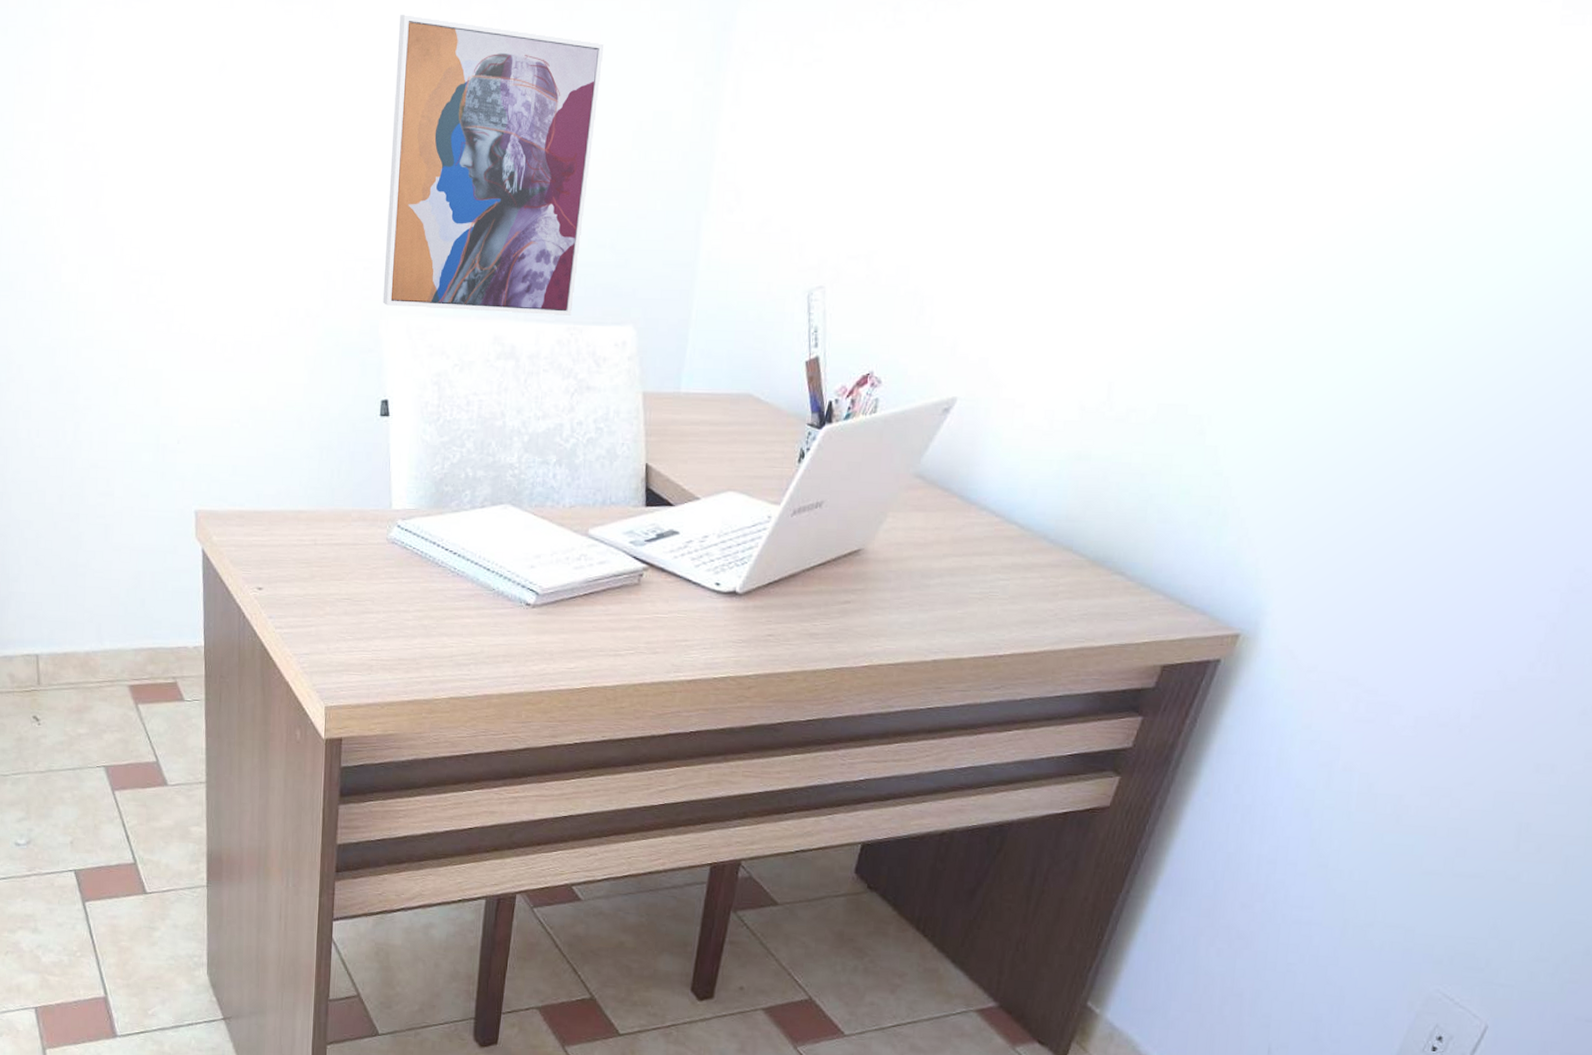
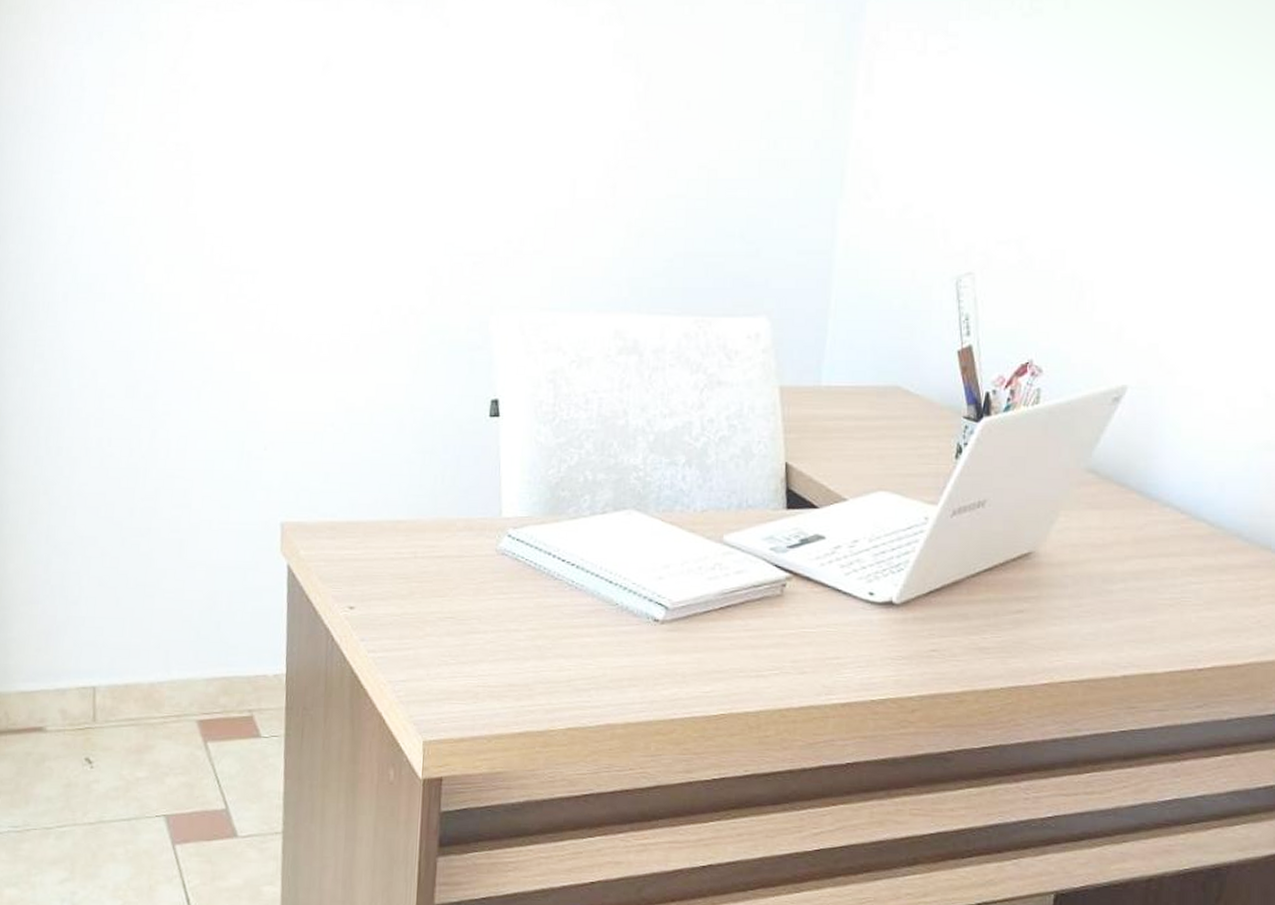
wall art: present [382,15,605,316] -> none [493,12,728,308]

